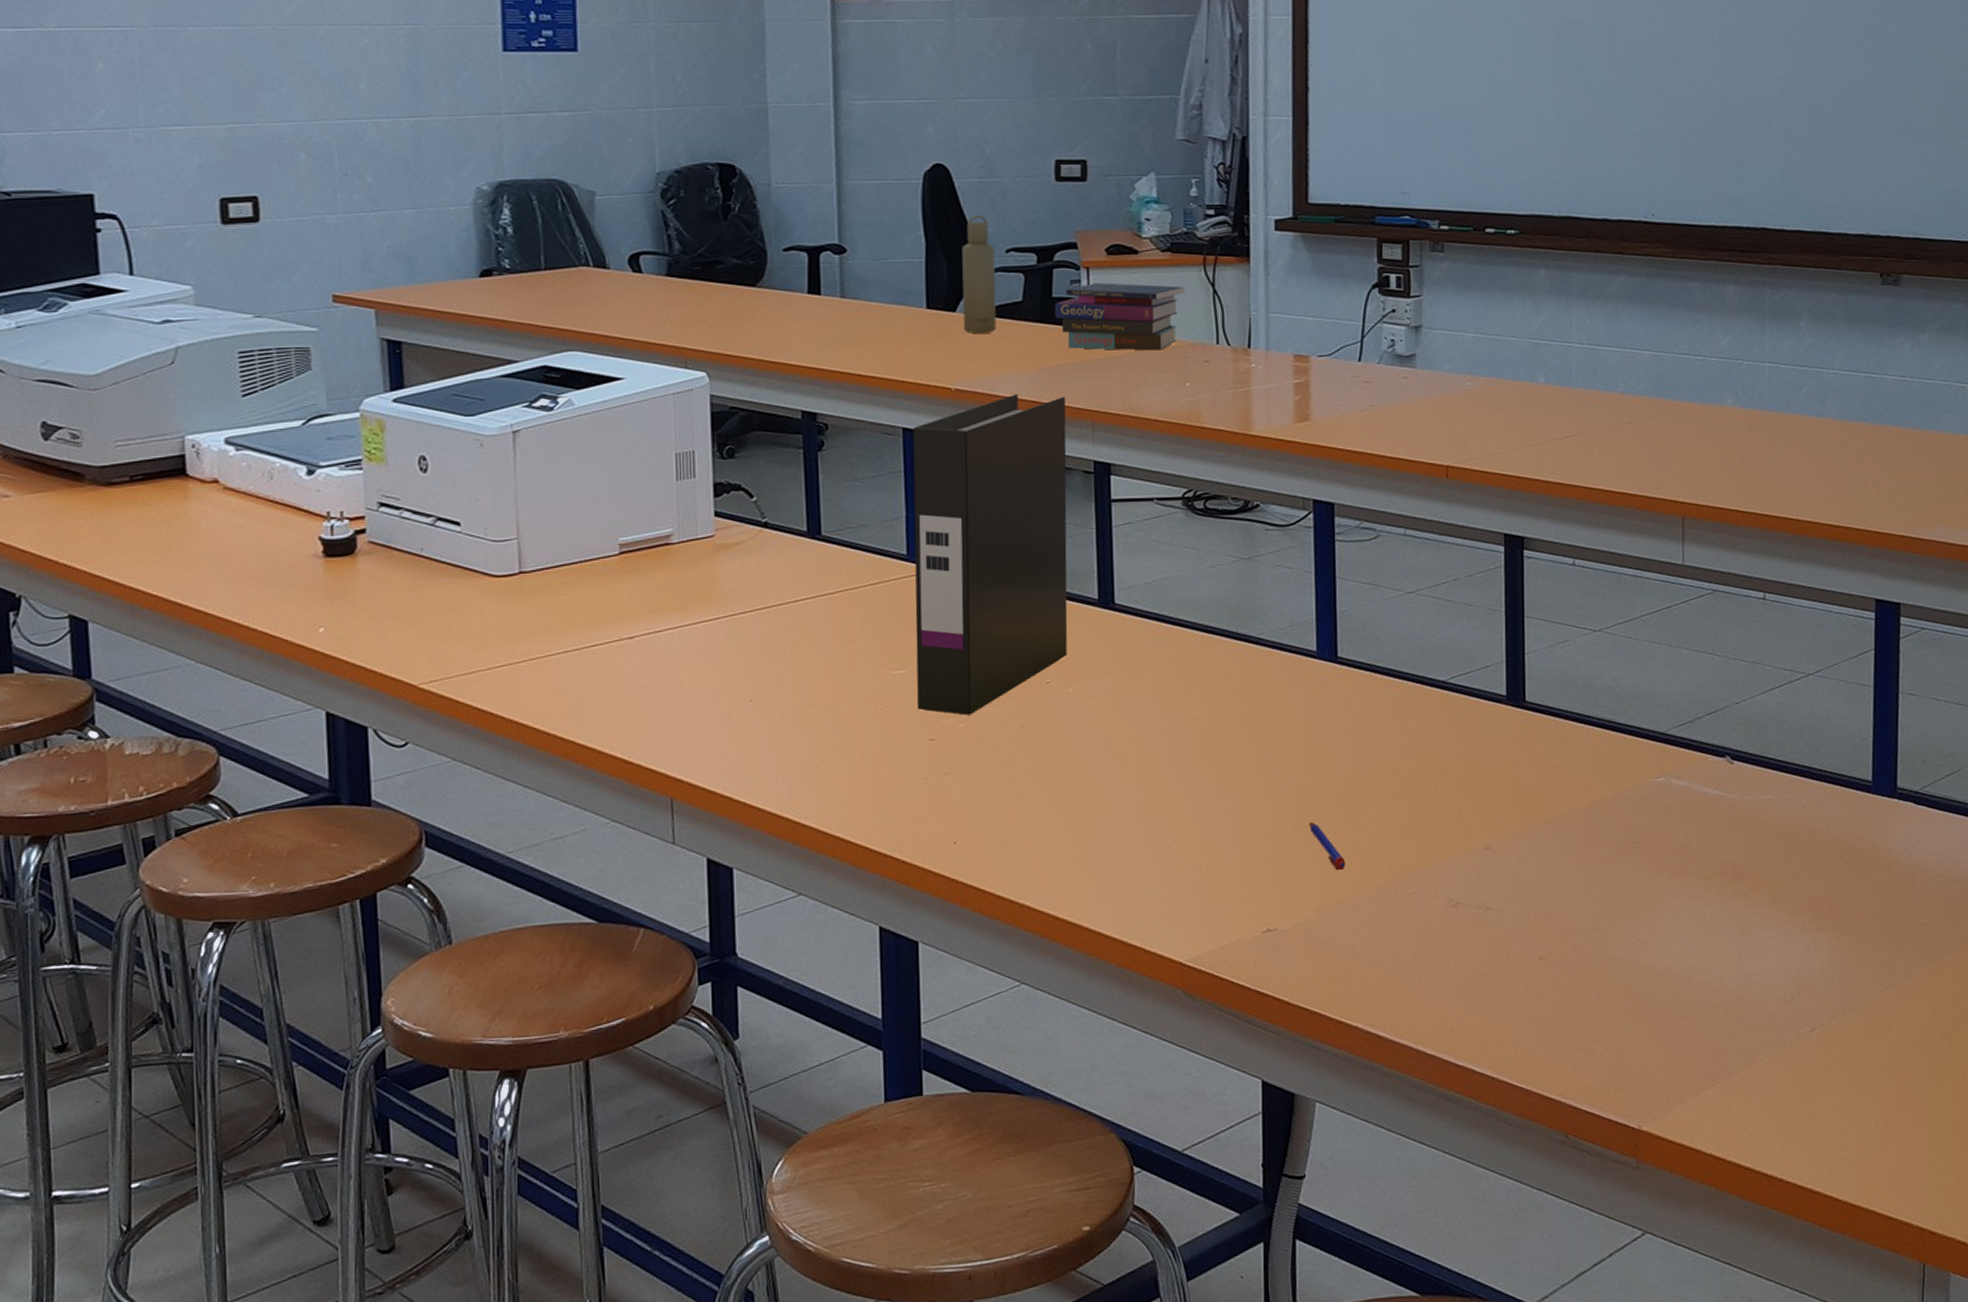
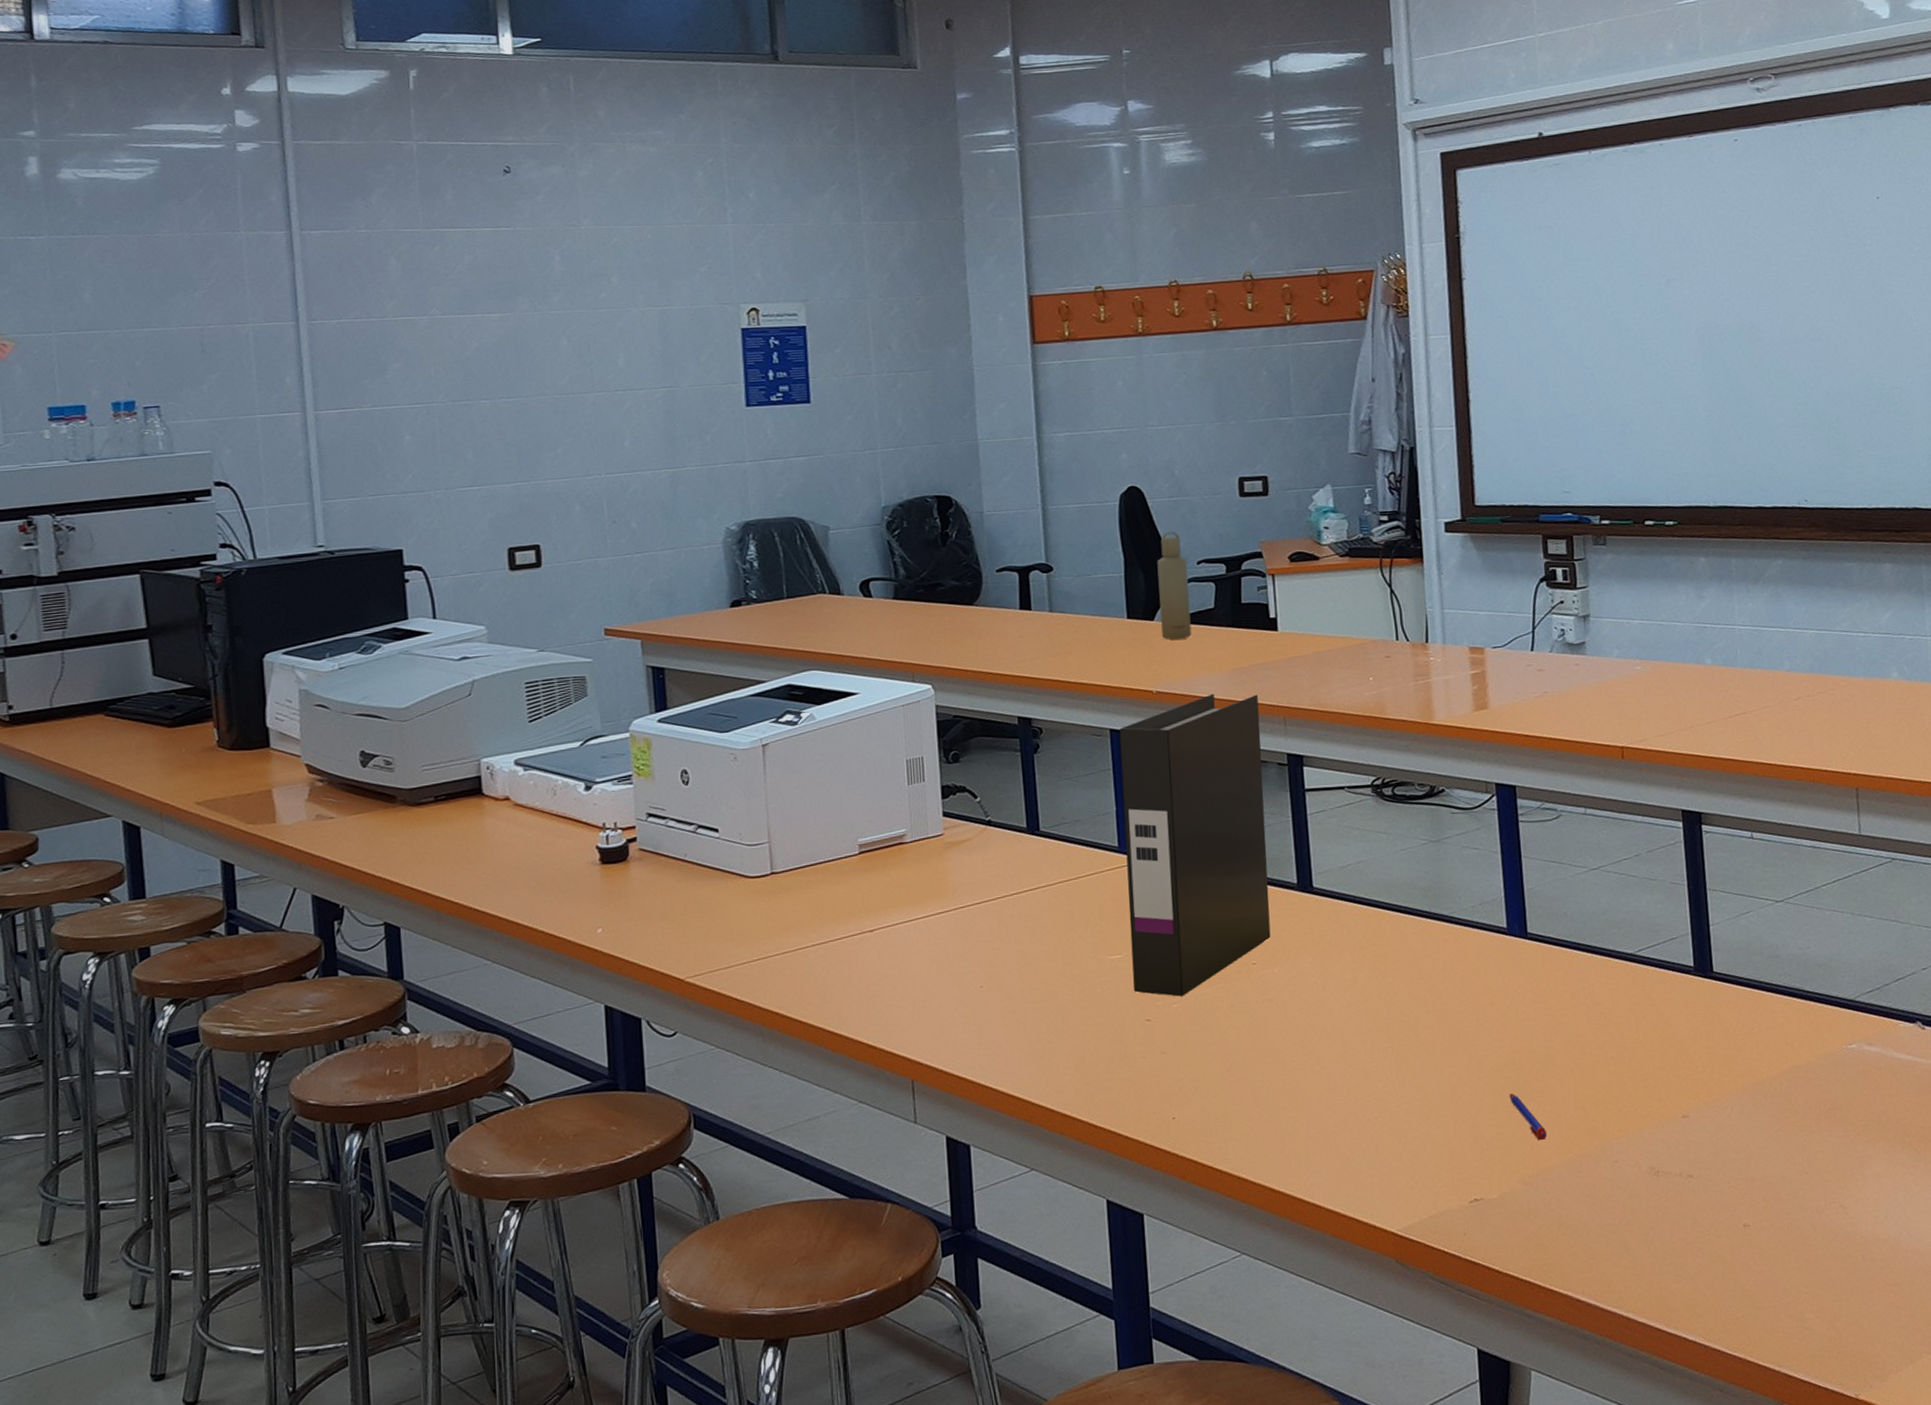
books: present [1054,283,1185,351] -> none [1244,587,1364,650]

